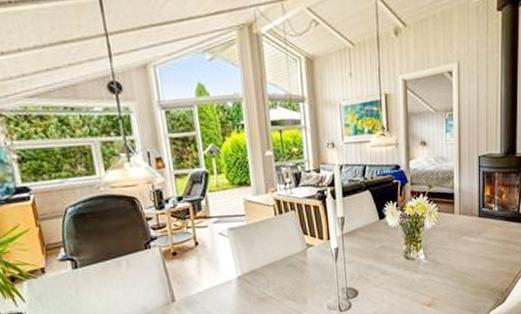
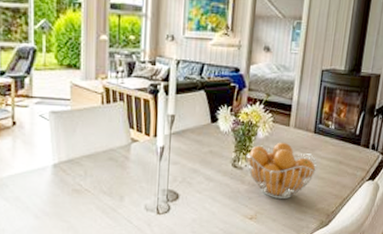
fruit basket: none [416,229,486,284] -> present [245,142,318,200]

